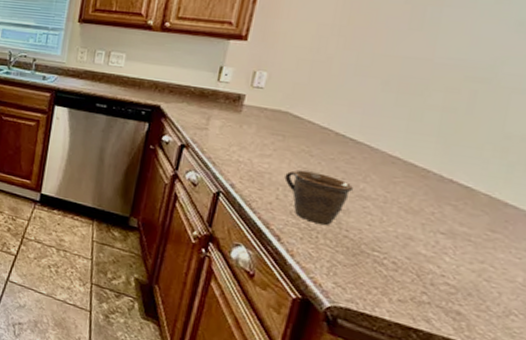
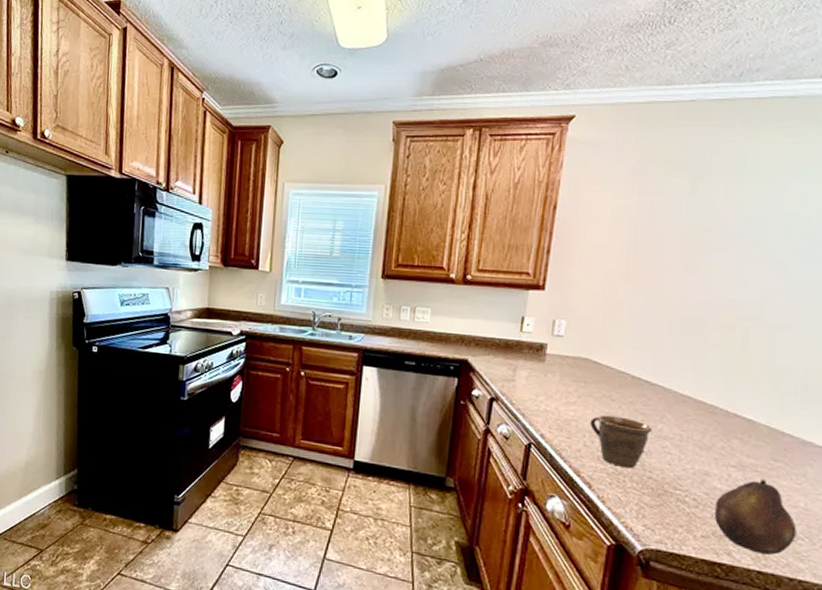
fruit: none [415,248,511,328] -> present [715,478,797,555]

